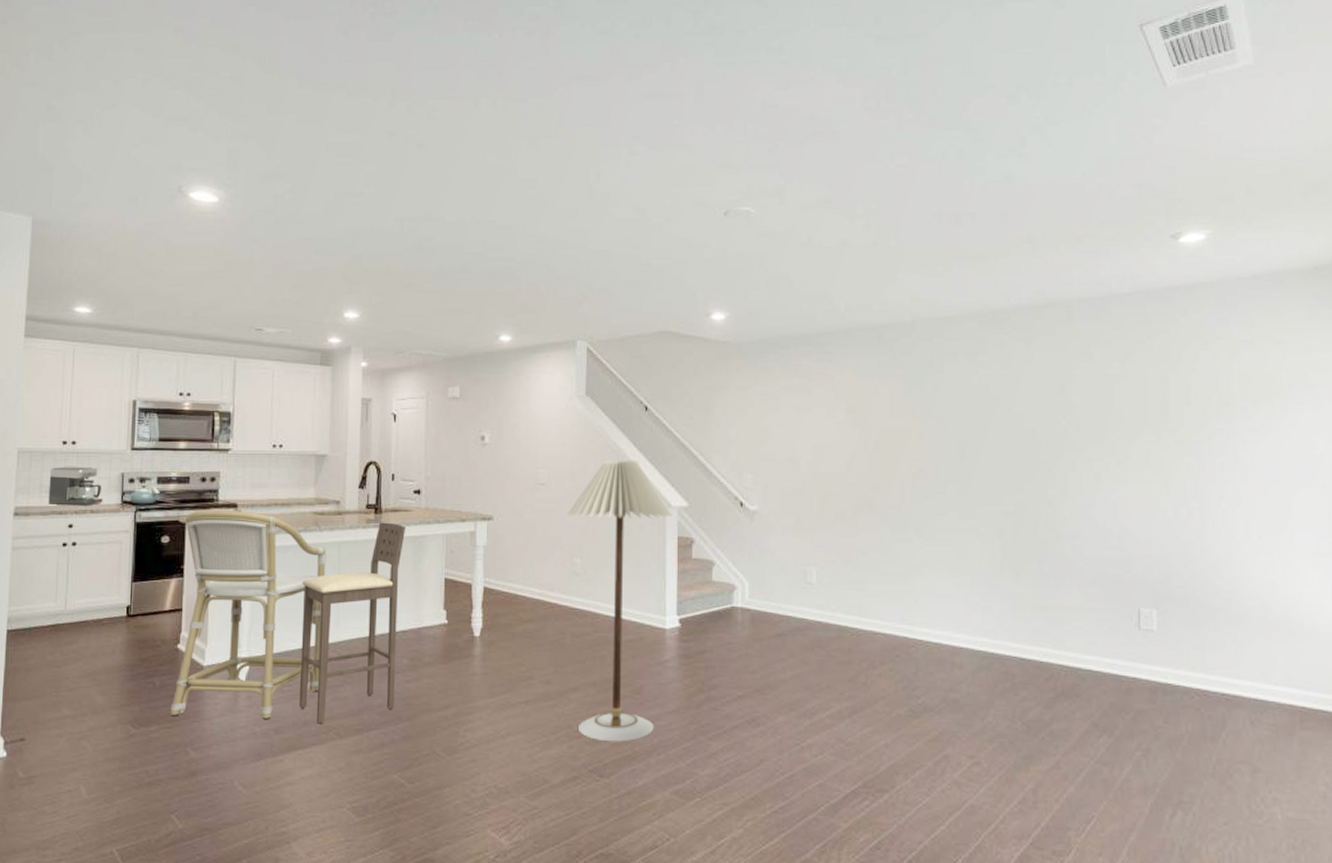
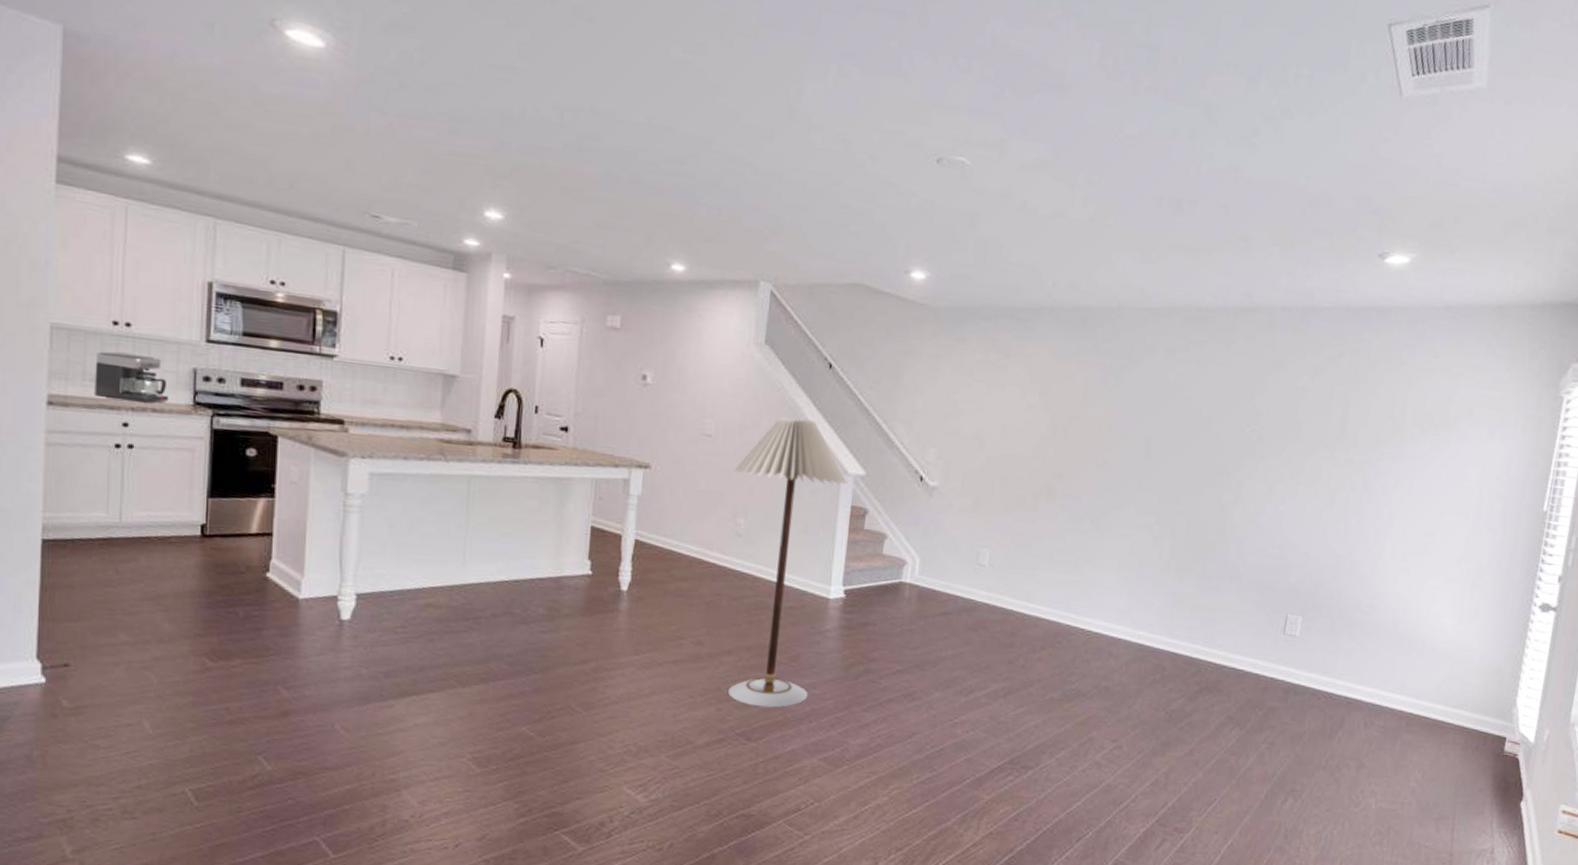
kettle: present [129,476,160,505] -> none [203,374,245,410]
bar stool: present [170,509,327,720] -> none [257,423,453,662]
bar stool: present [299,522,406,724] -> none [414,458,550,670]

